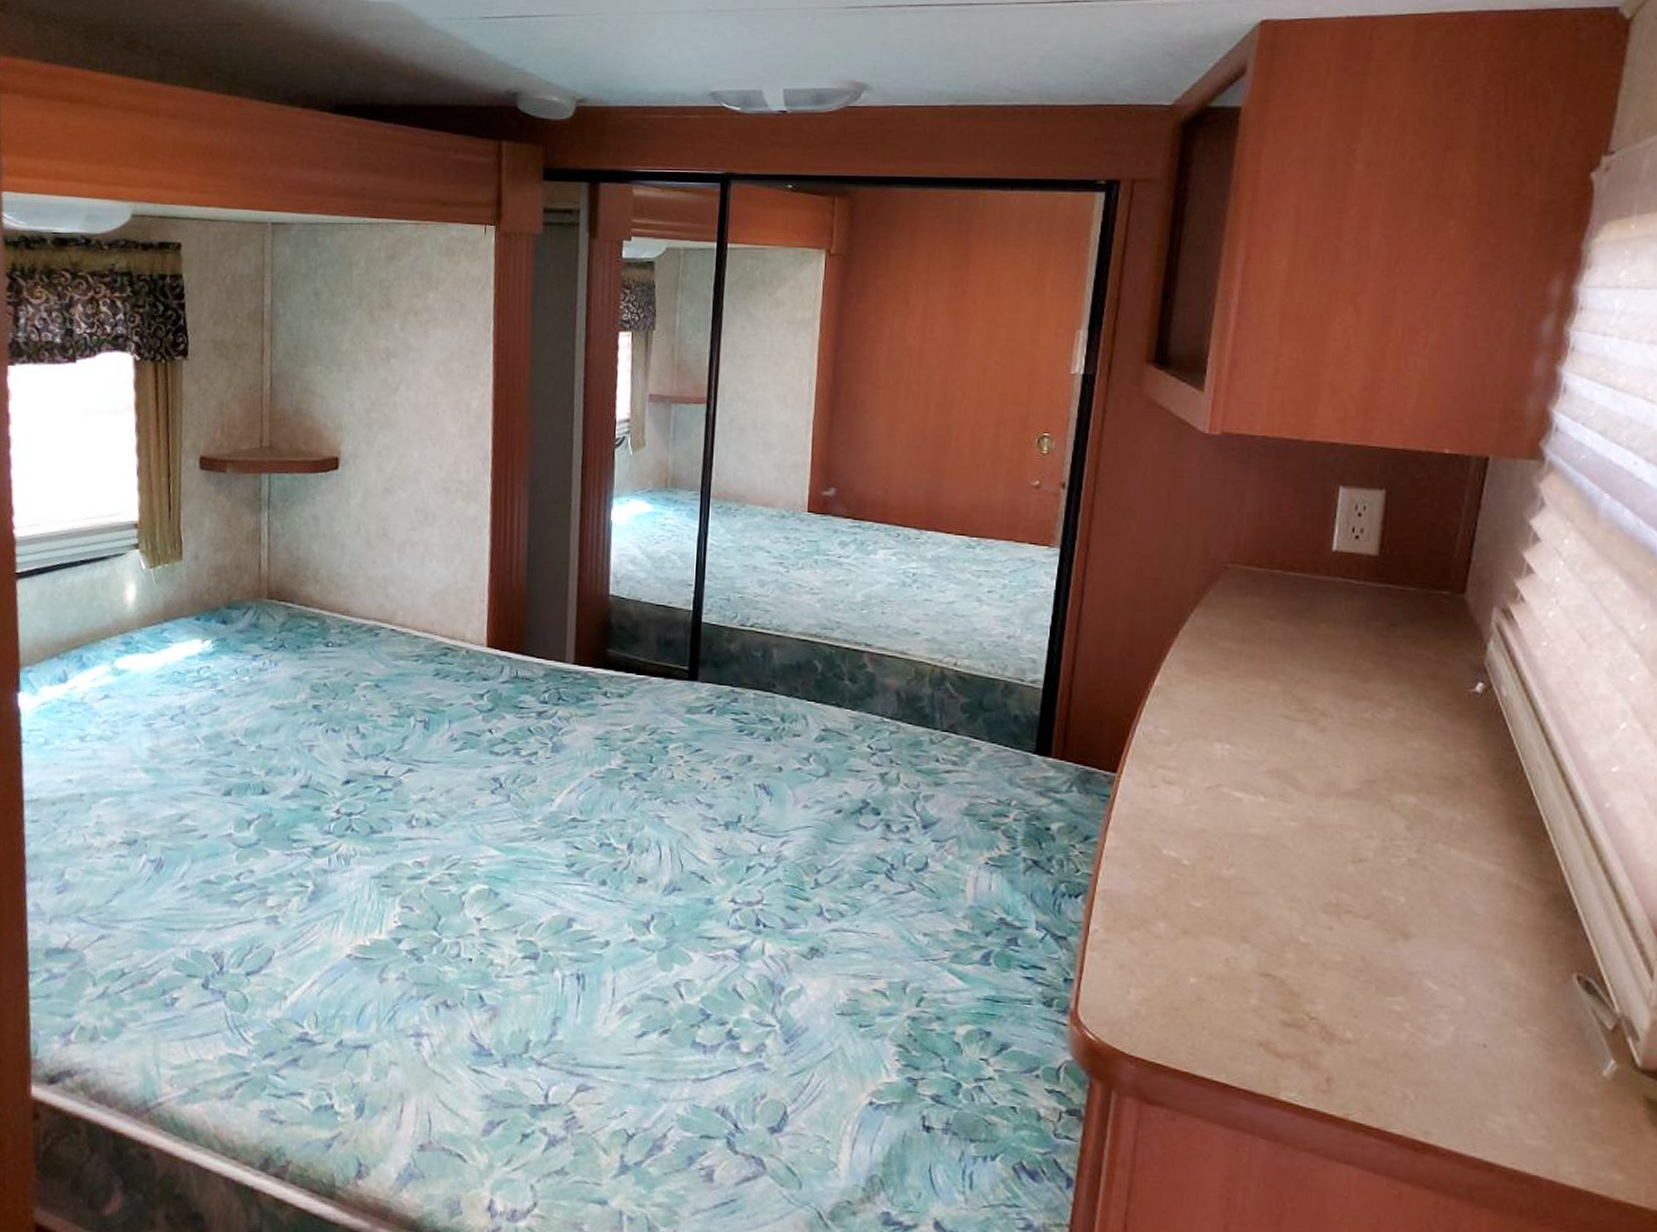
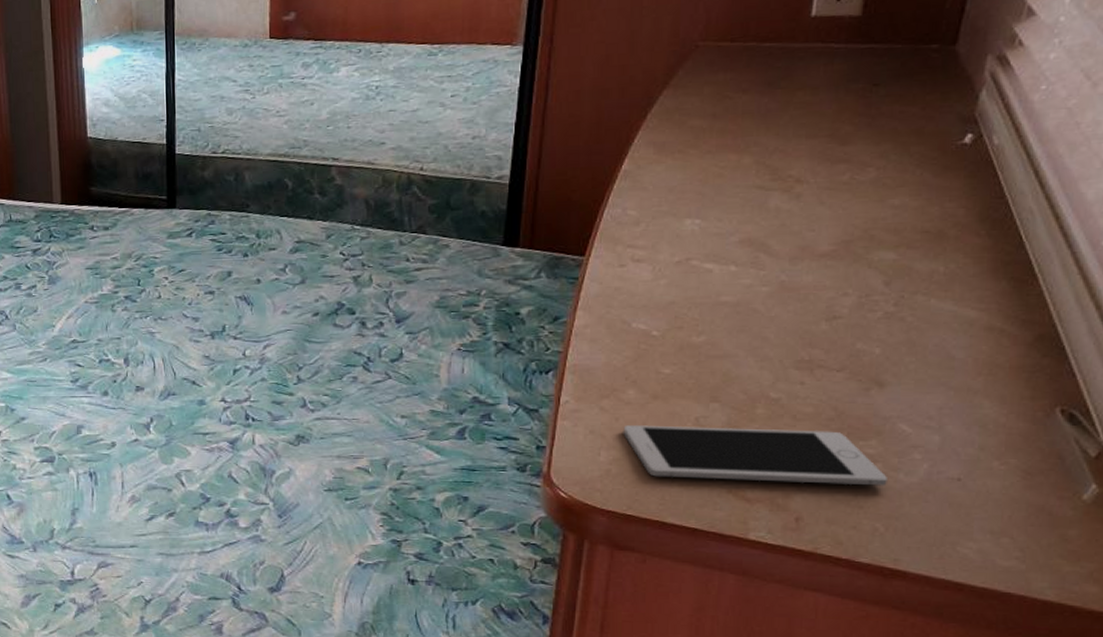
cell phone: none [1153,961,1416,1048] -> present [623,425,887,486]

